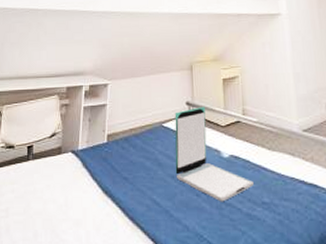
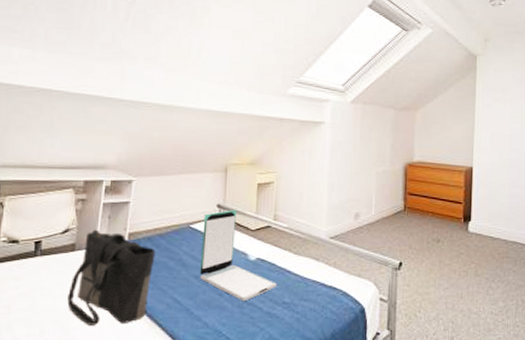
tote bag: none [56,132,133,229] -> present [67,229,156,326]

